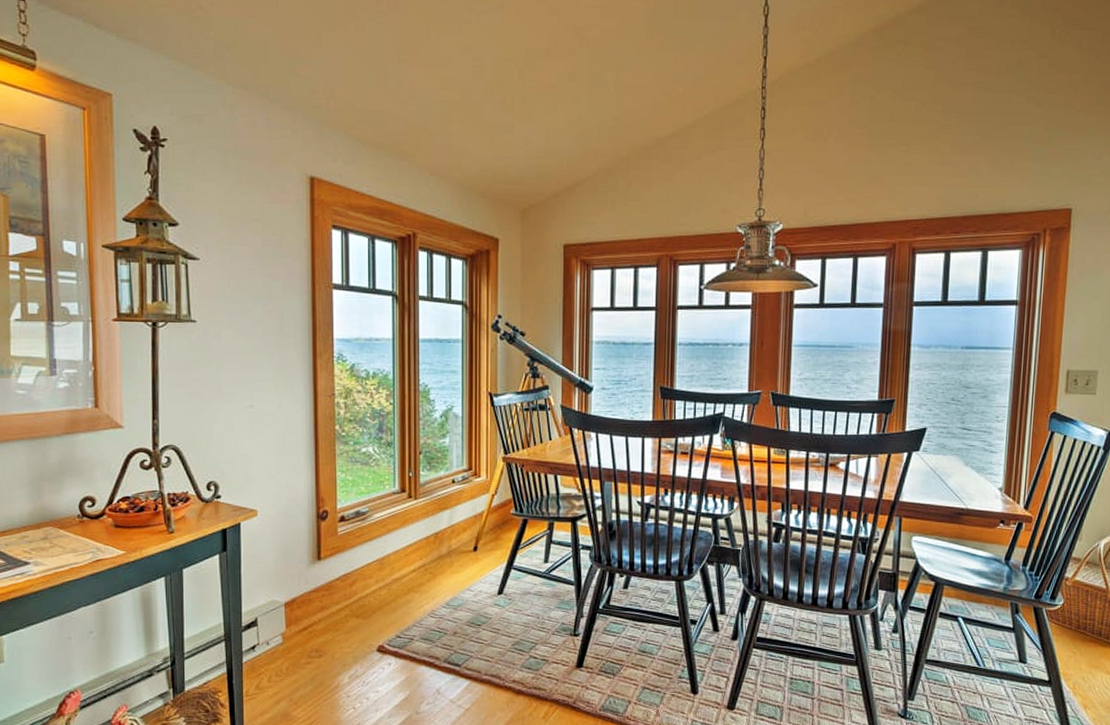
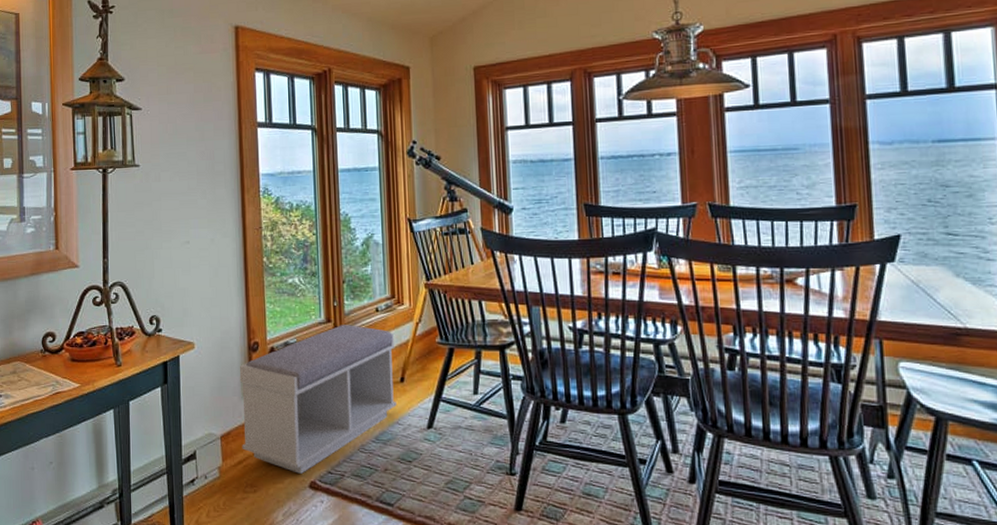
bench: none [306,495,469,638] -> present [239,325,397,474]

